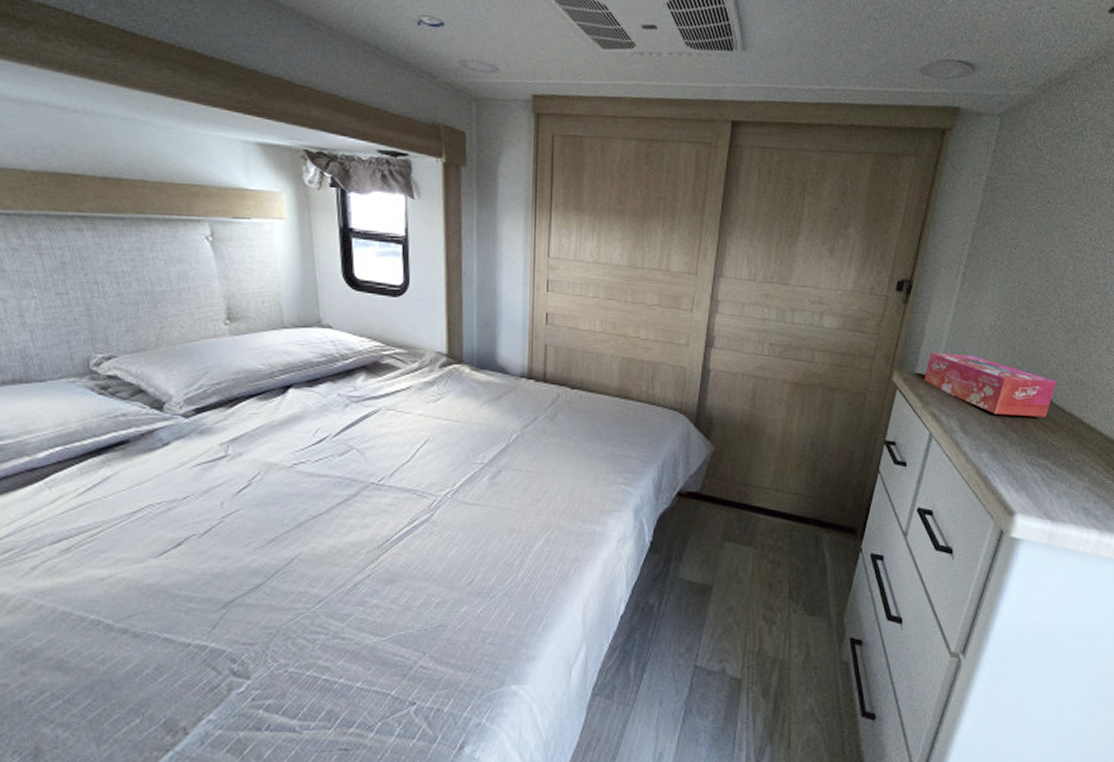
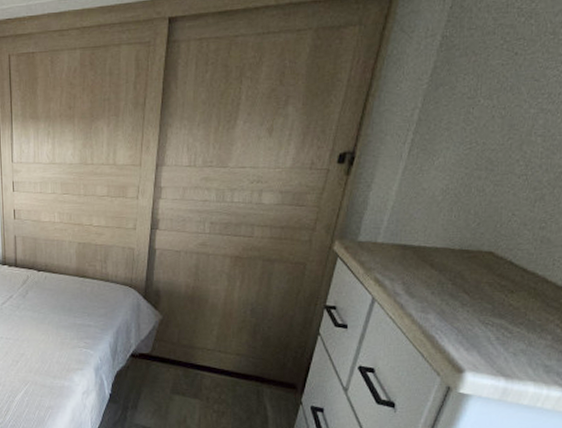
tissue box: present [924,353,1056,417] -> none [367,220,517,278]

